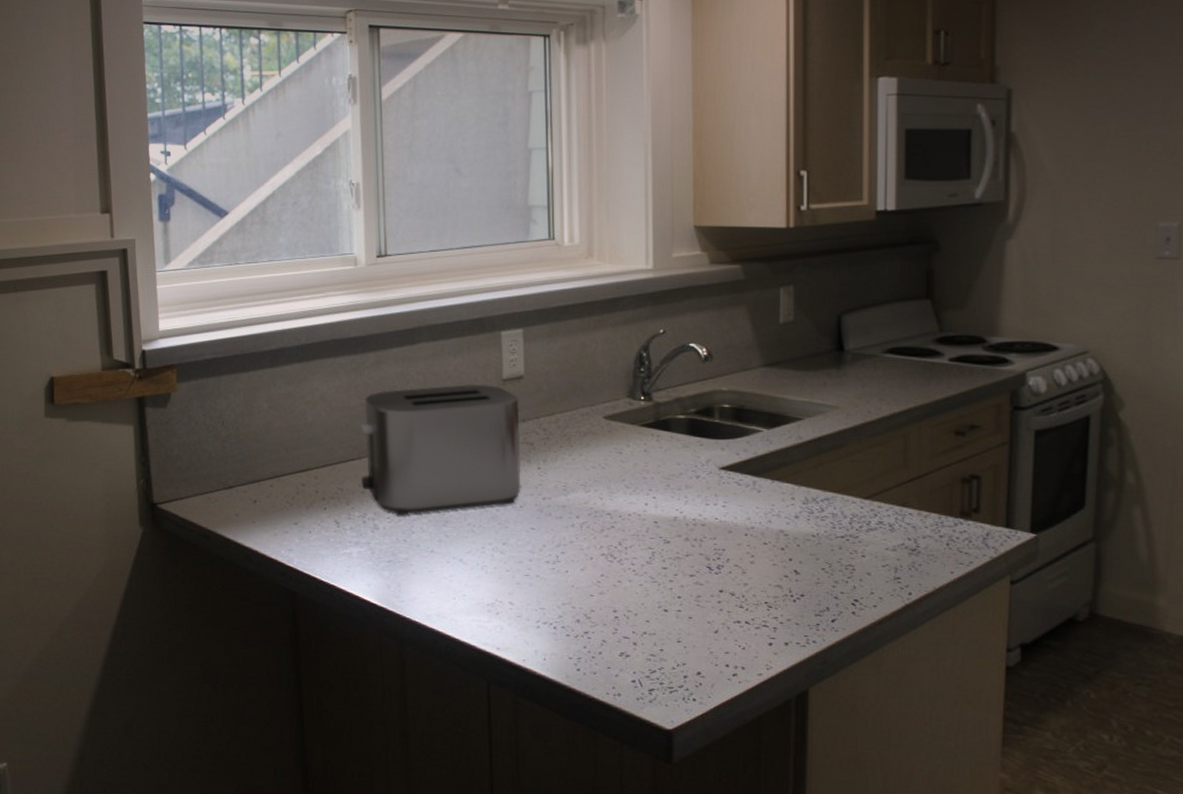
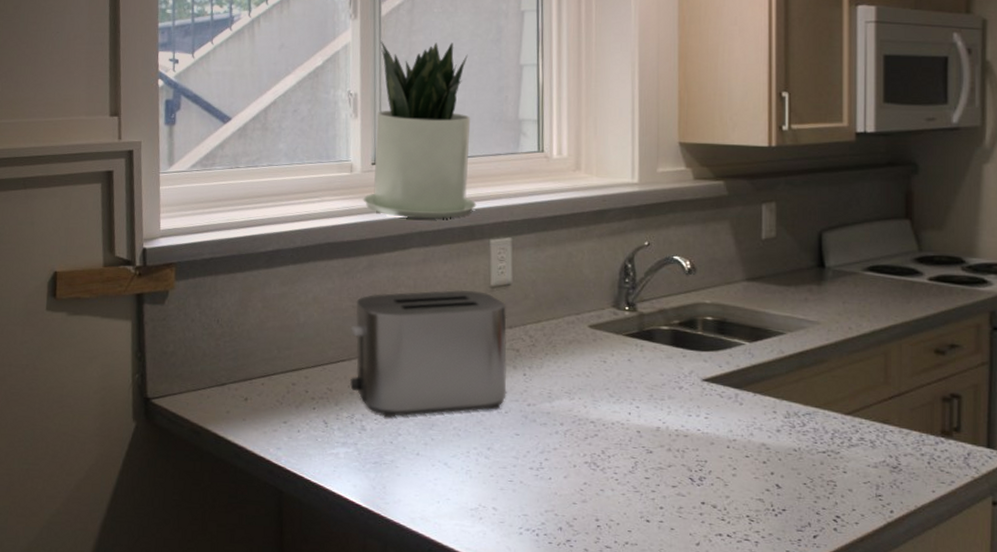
planter: none [368,126,486,313] -> present [363,40,477,219]

